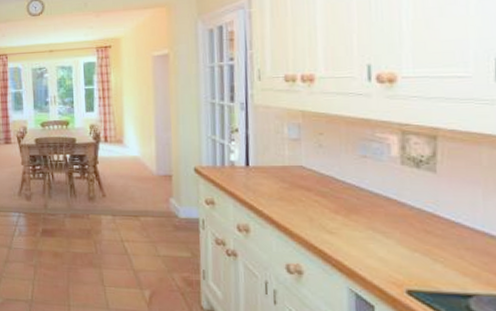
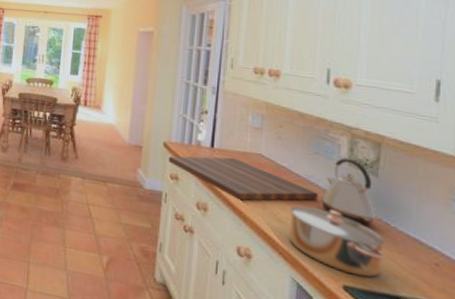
cutting board: none [201,174,370,217] -> present [168,156,318,201]
cooking pot: none [340,213,452,279] -> present [289,204,386,278]
kettle: none [373,157,438,226] -> present [321,157,377,227]

